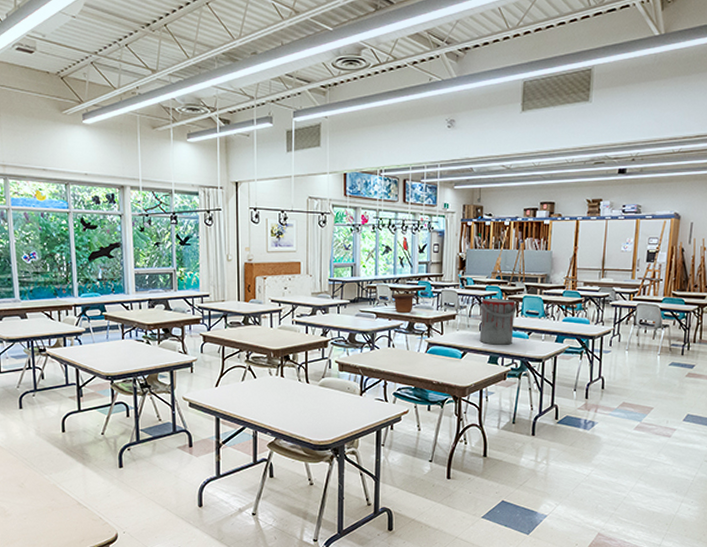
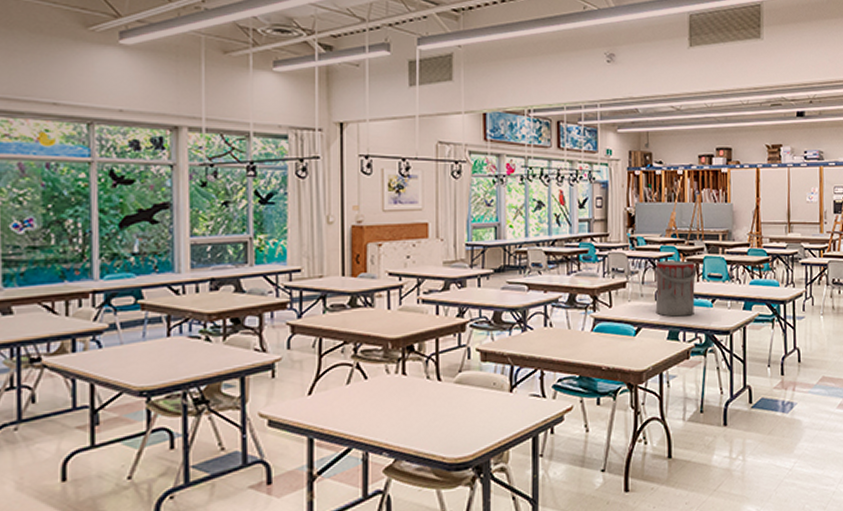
clay pot: present [392,293,415,314] -> none [547,258,575,284]

